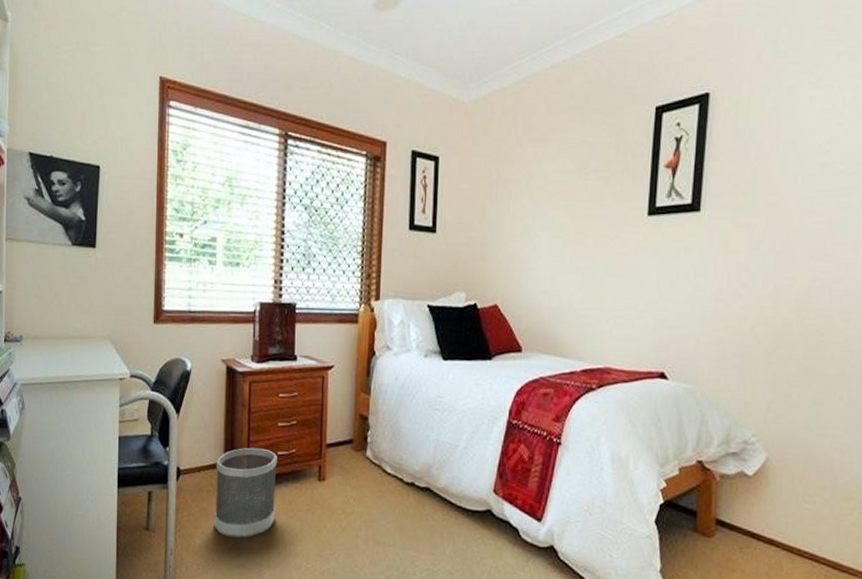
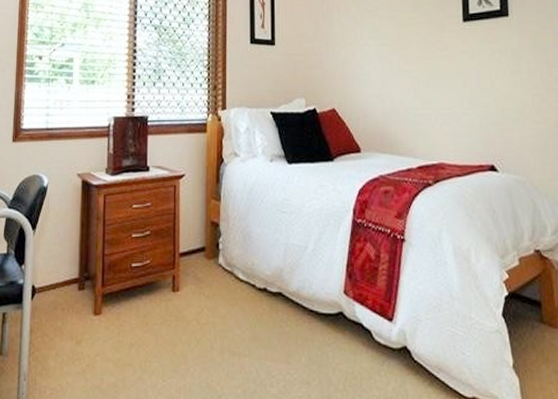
wastebasket: present [214,447,277,538] -> none [68,261,132,357]

